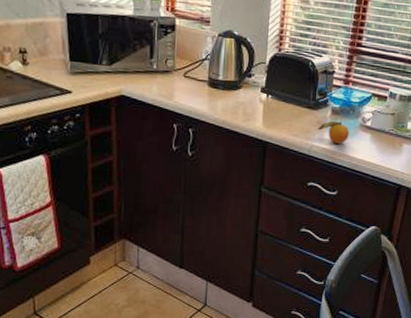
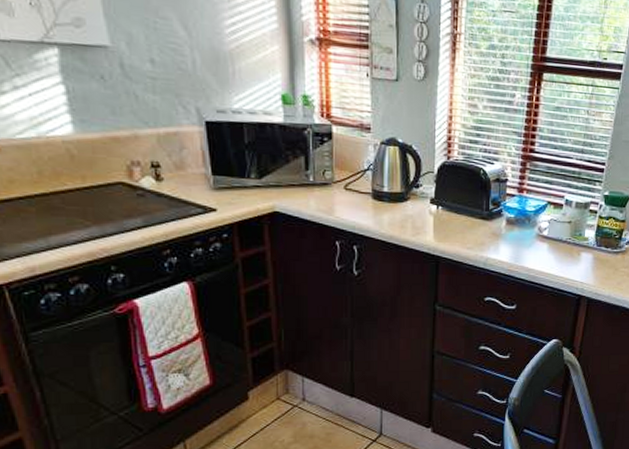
fruit: present [317,117,349,145] -> none [492,227,526,256]

